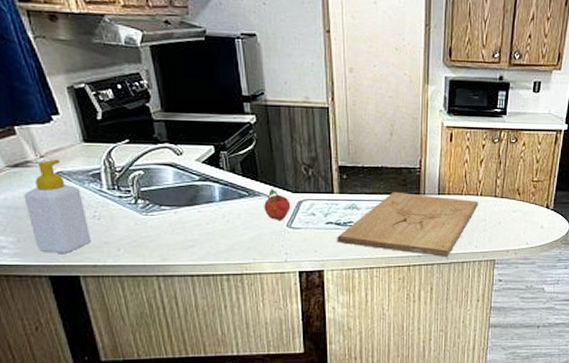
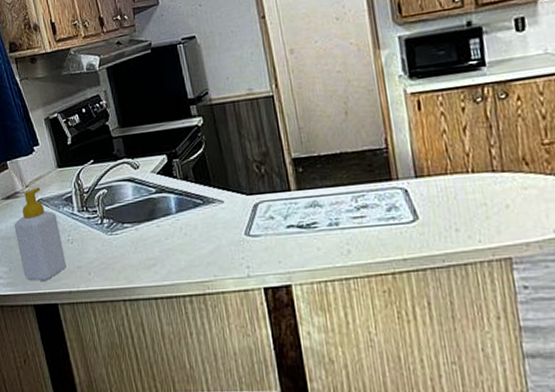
fruit: present [264,189,291,220] -> none [219,193,247,229]
cutting board: present [337,191,478,258] -> none [301,179,472,260]

